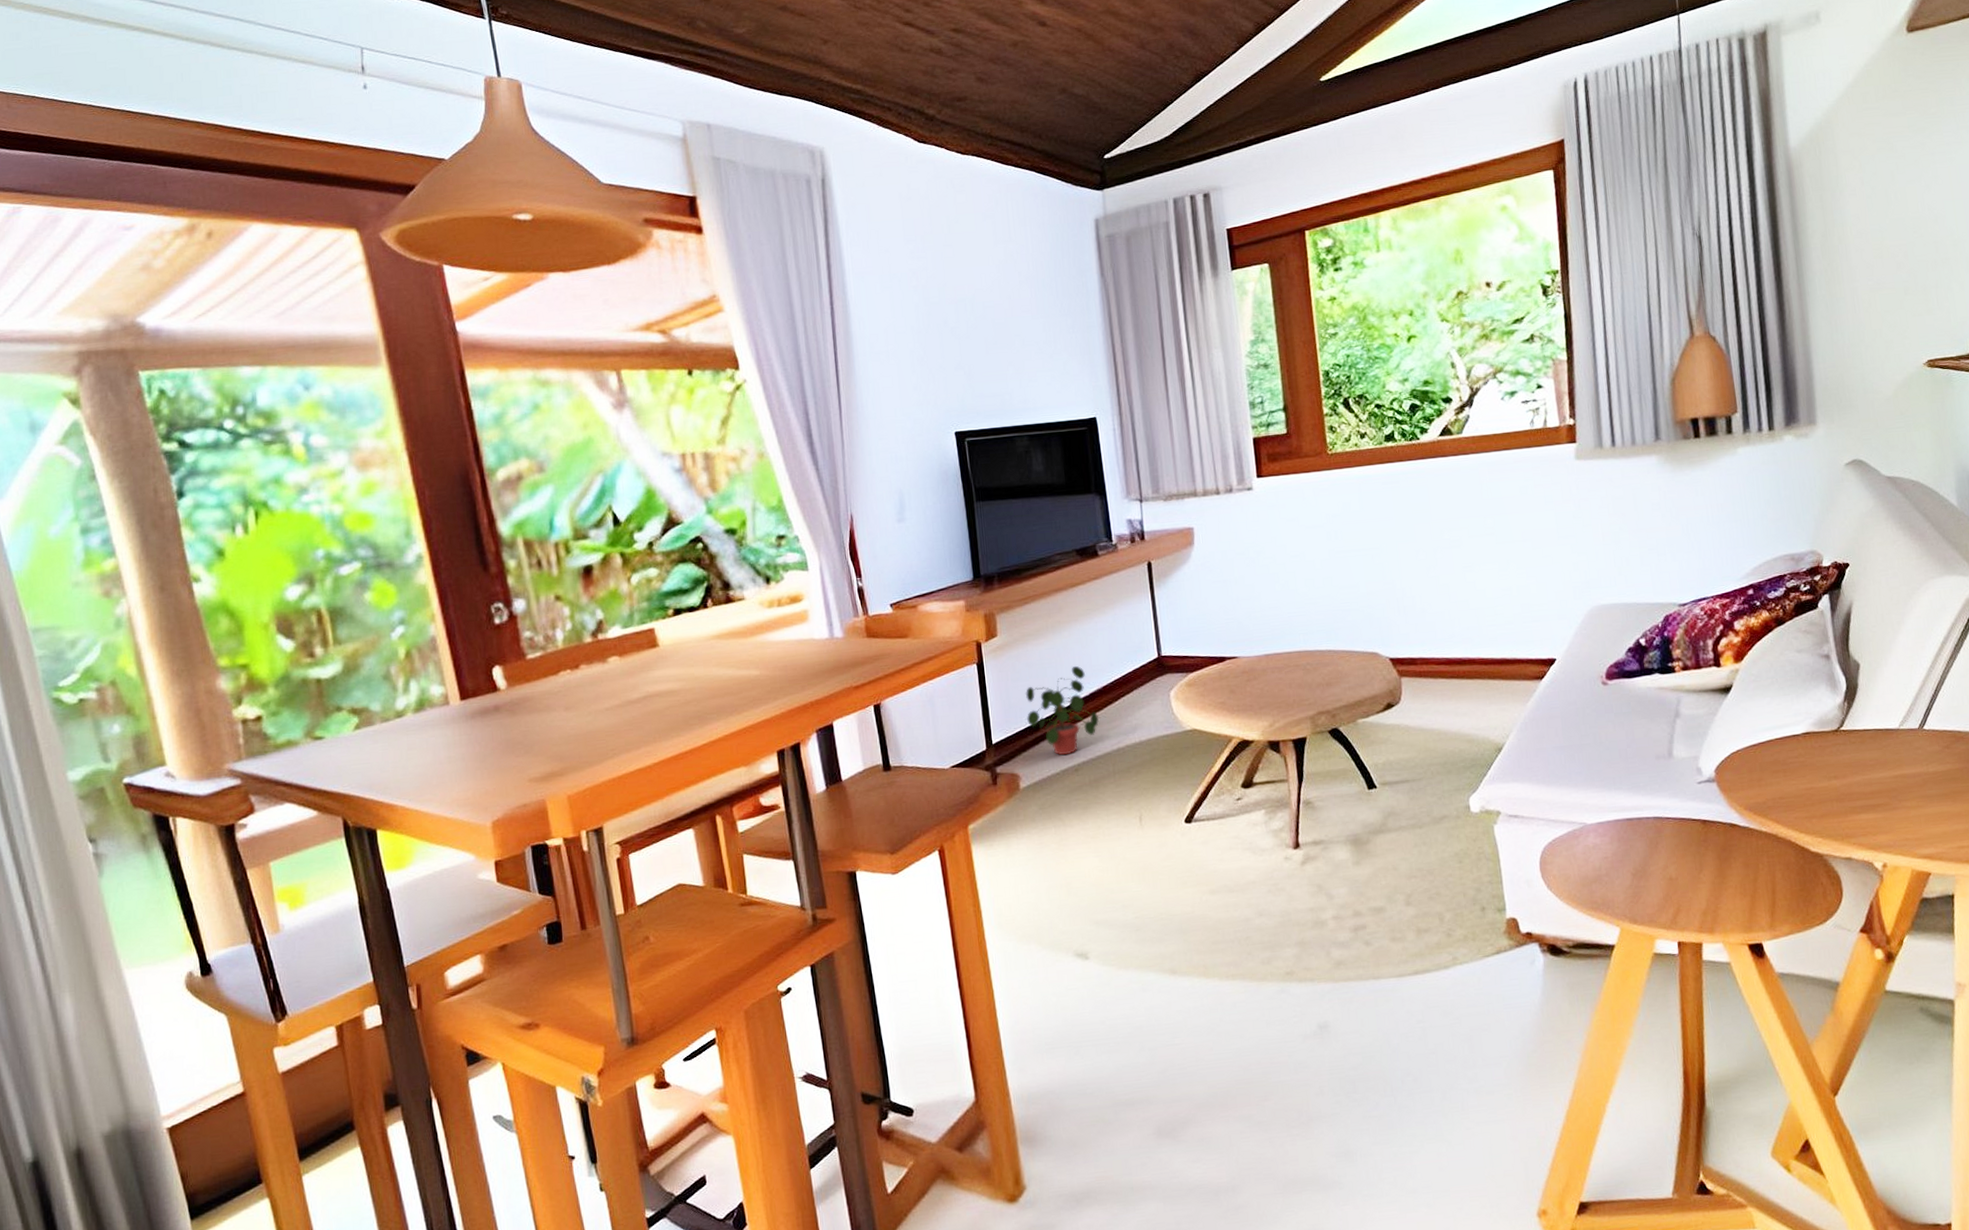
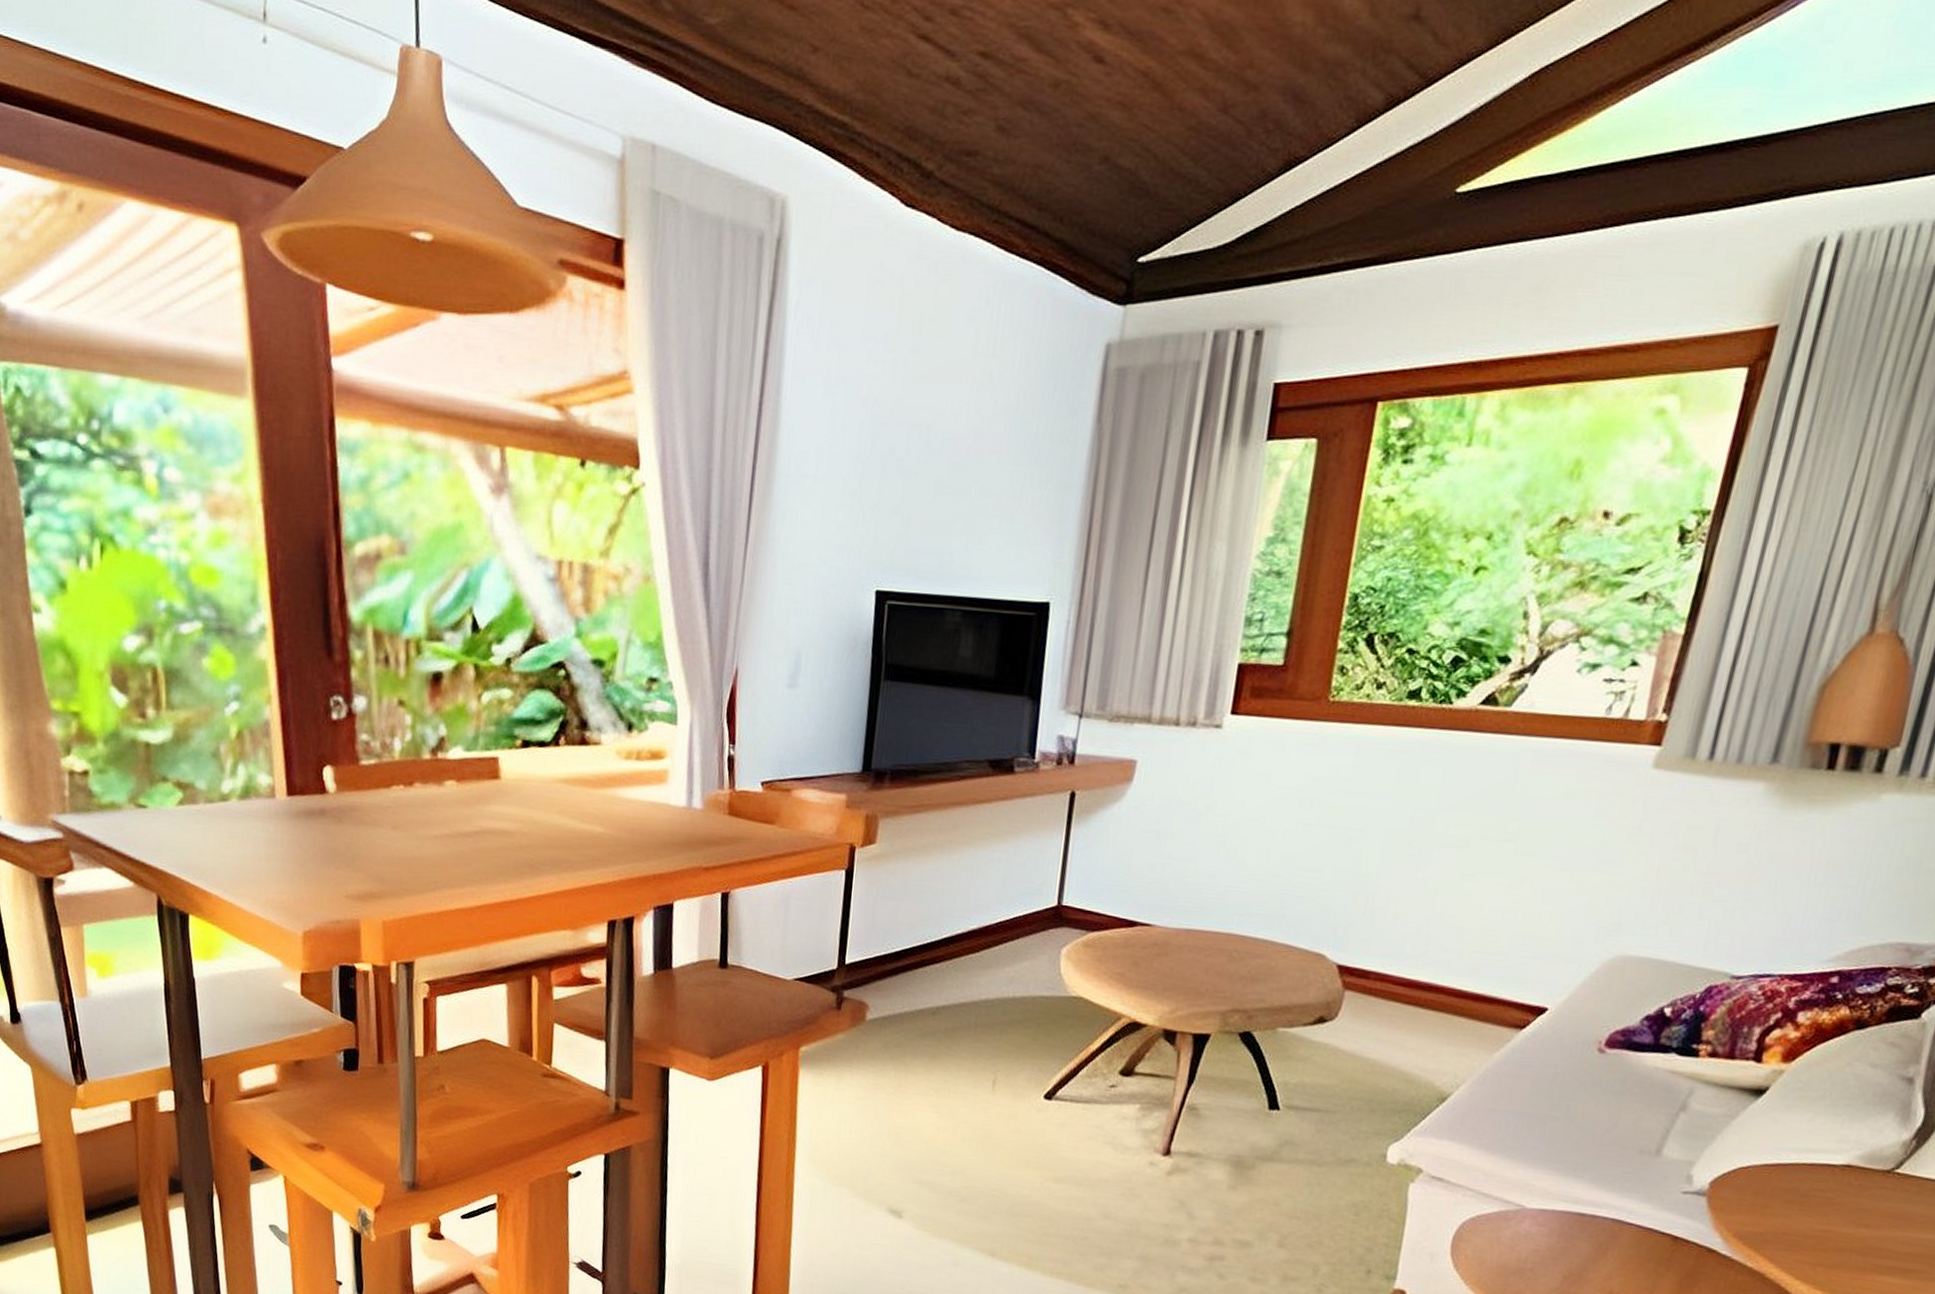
potted plant: present [1025,665,1100,756] -> none [889,895,973,994]

